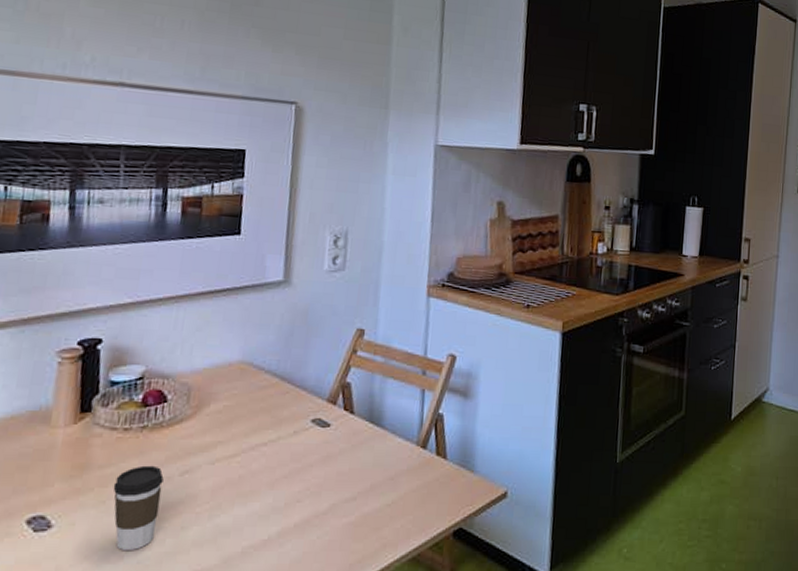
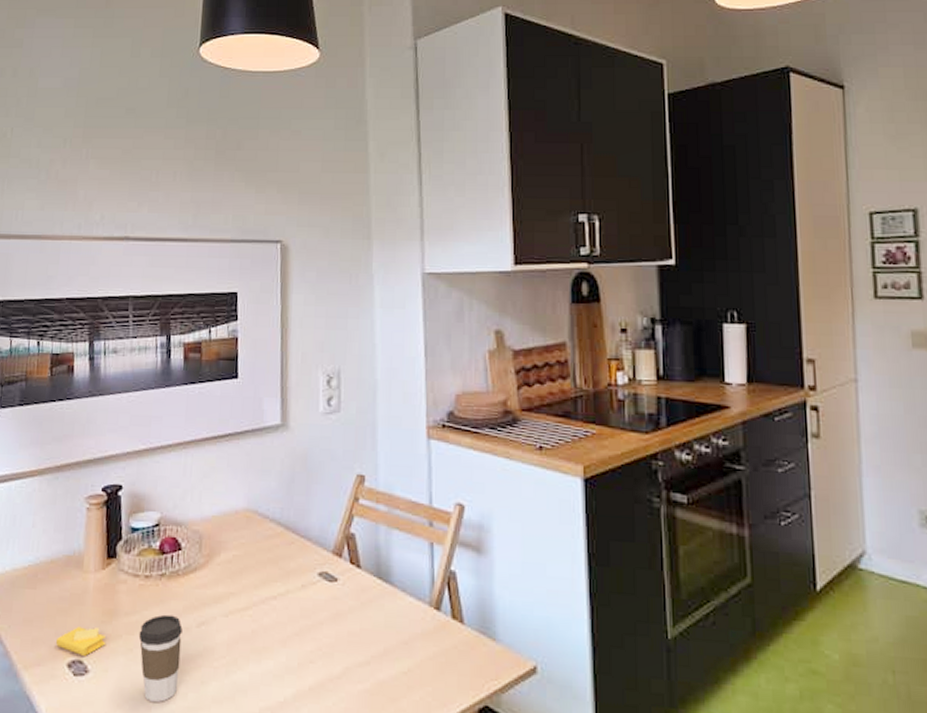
sticky notes: none [12,482,75,511] -> present [55,626,106,656]

